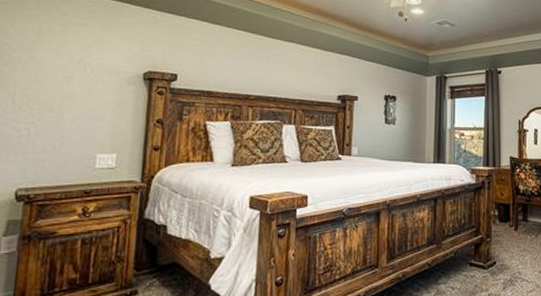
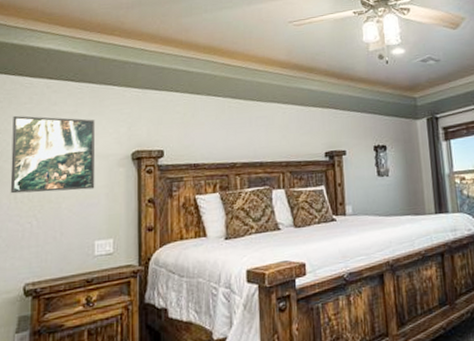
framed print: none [8,19,107,103] -> present [10,115,96,194]

